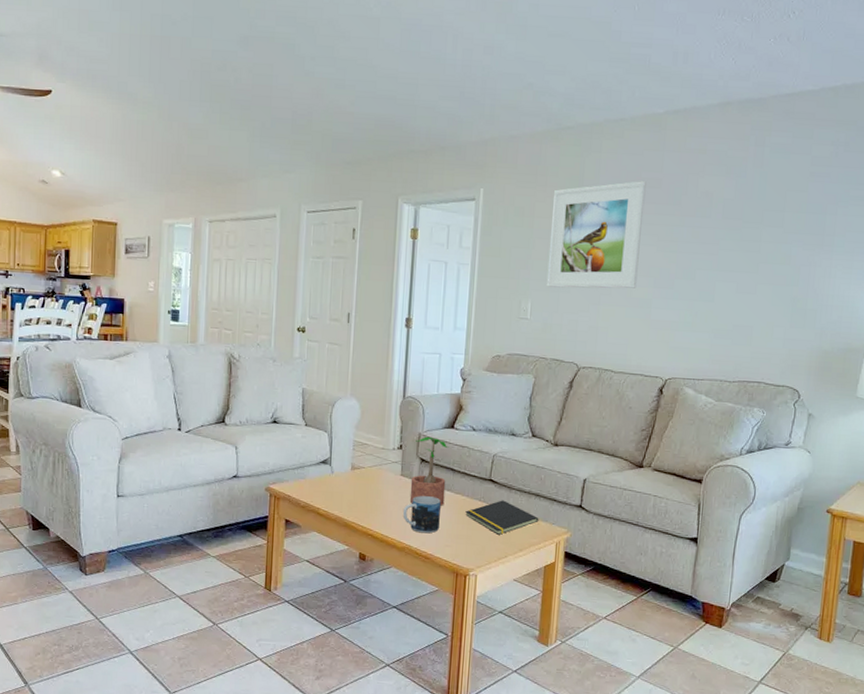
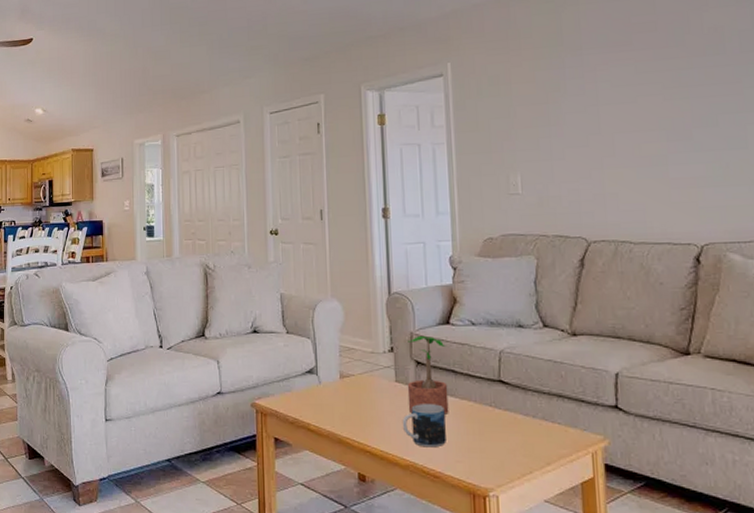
notepad: present [465,500,539,535] -> none [475,404,566,446]
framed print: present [546,181,646,289] -> none [530,26,645,156]

